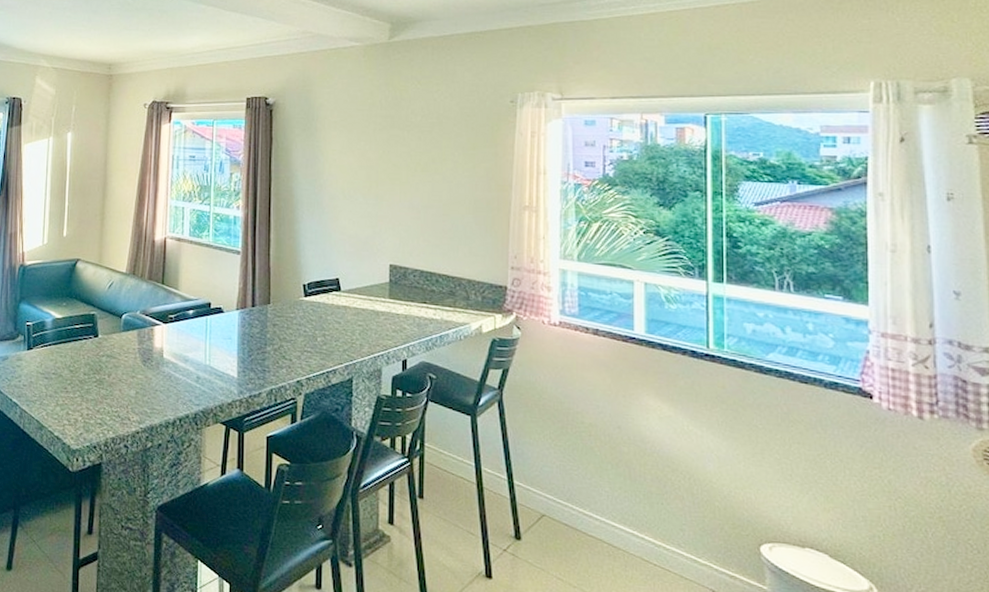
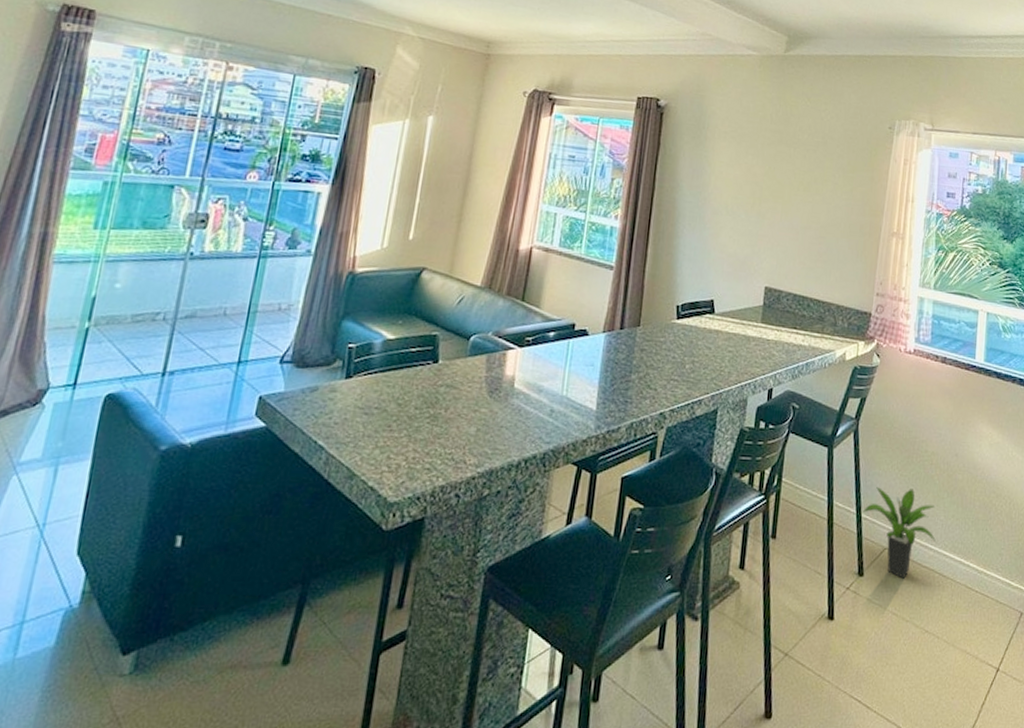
potted plant: none [515,456,601,546] -> present [863,487,936,579]

